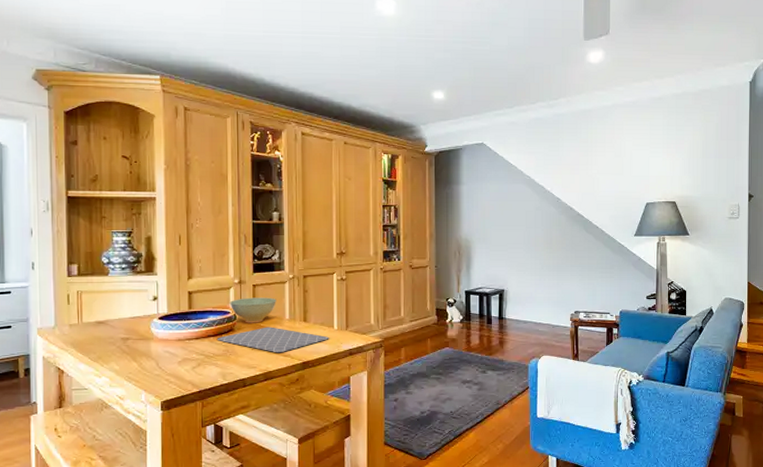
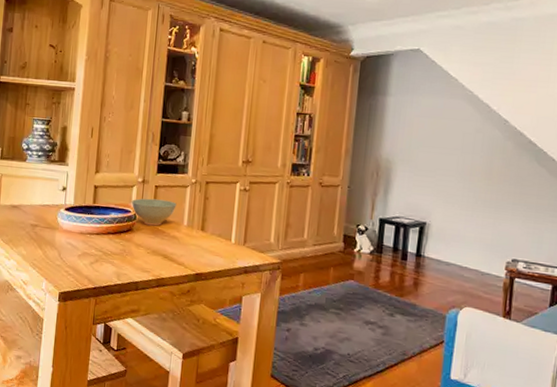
placemat: present [216,327,329,353] -> none [115,231,225,261]

